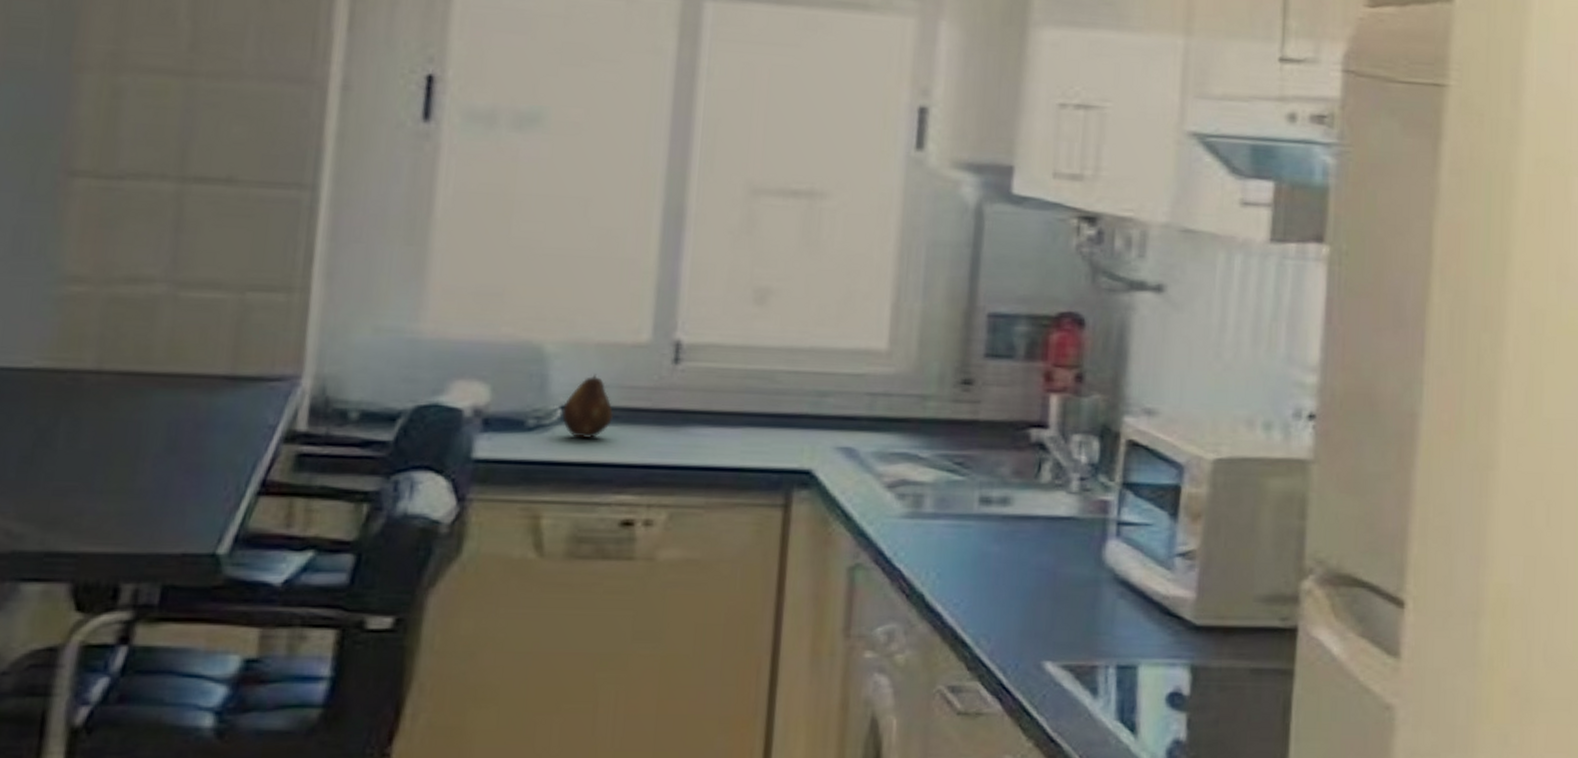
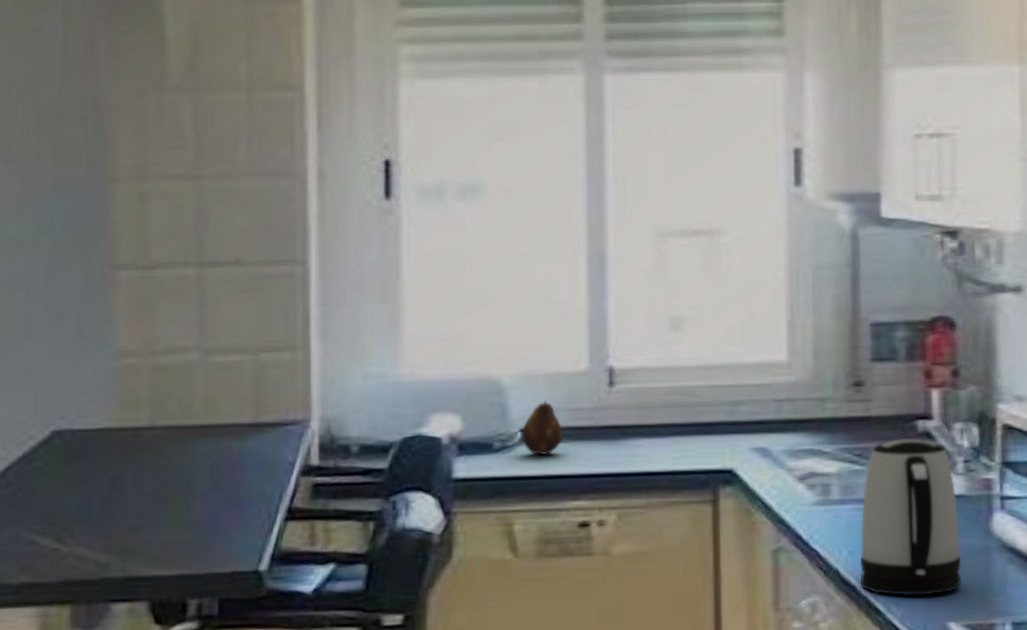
kettle: none [947,448,1068,629] -> present [860,439,962,596]

